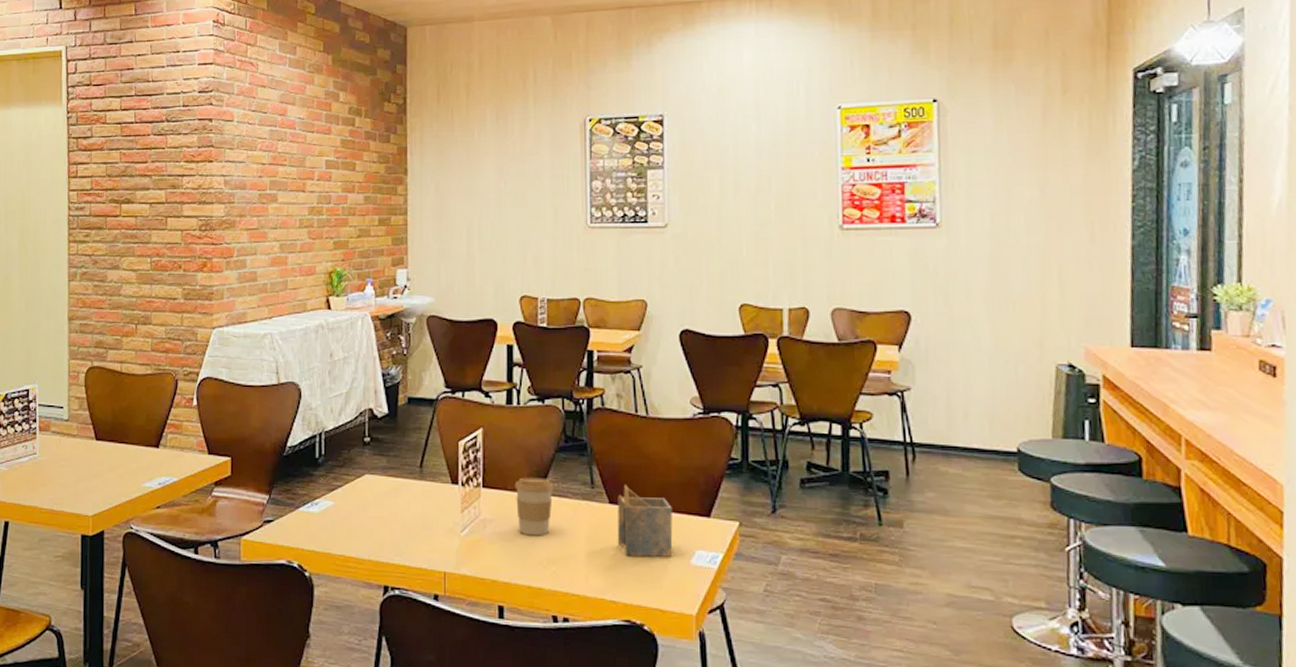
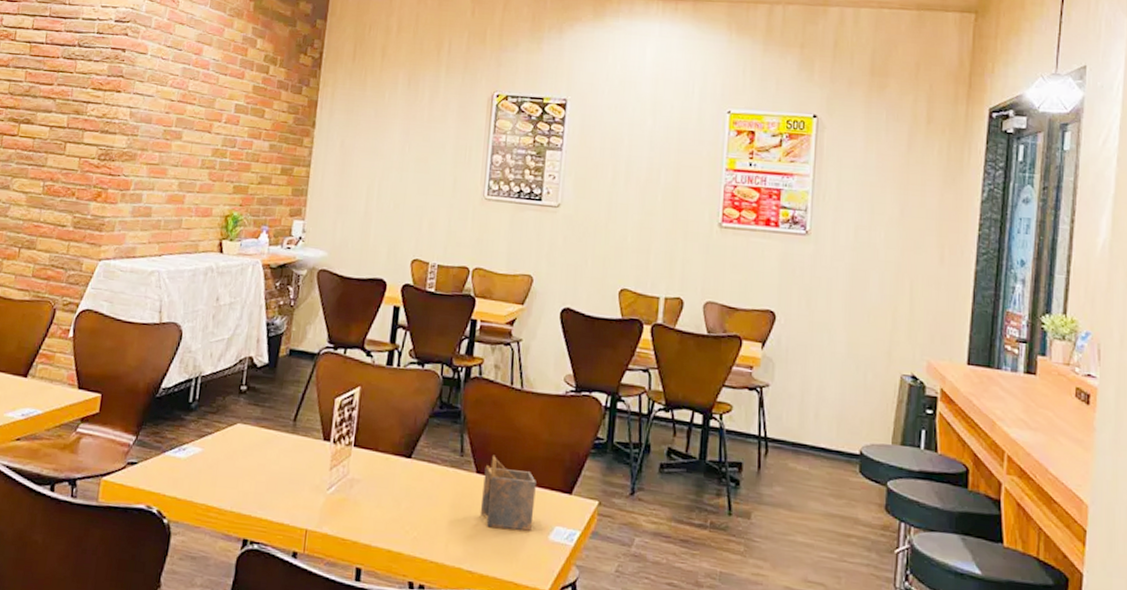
coffee cup: present [514,477,554,536] -> none [385,439,425,500]

